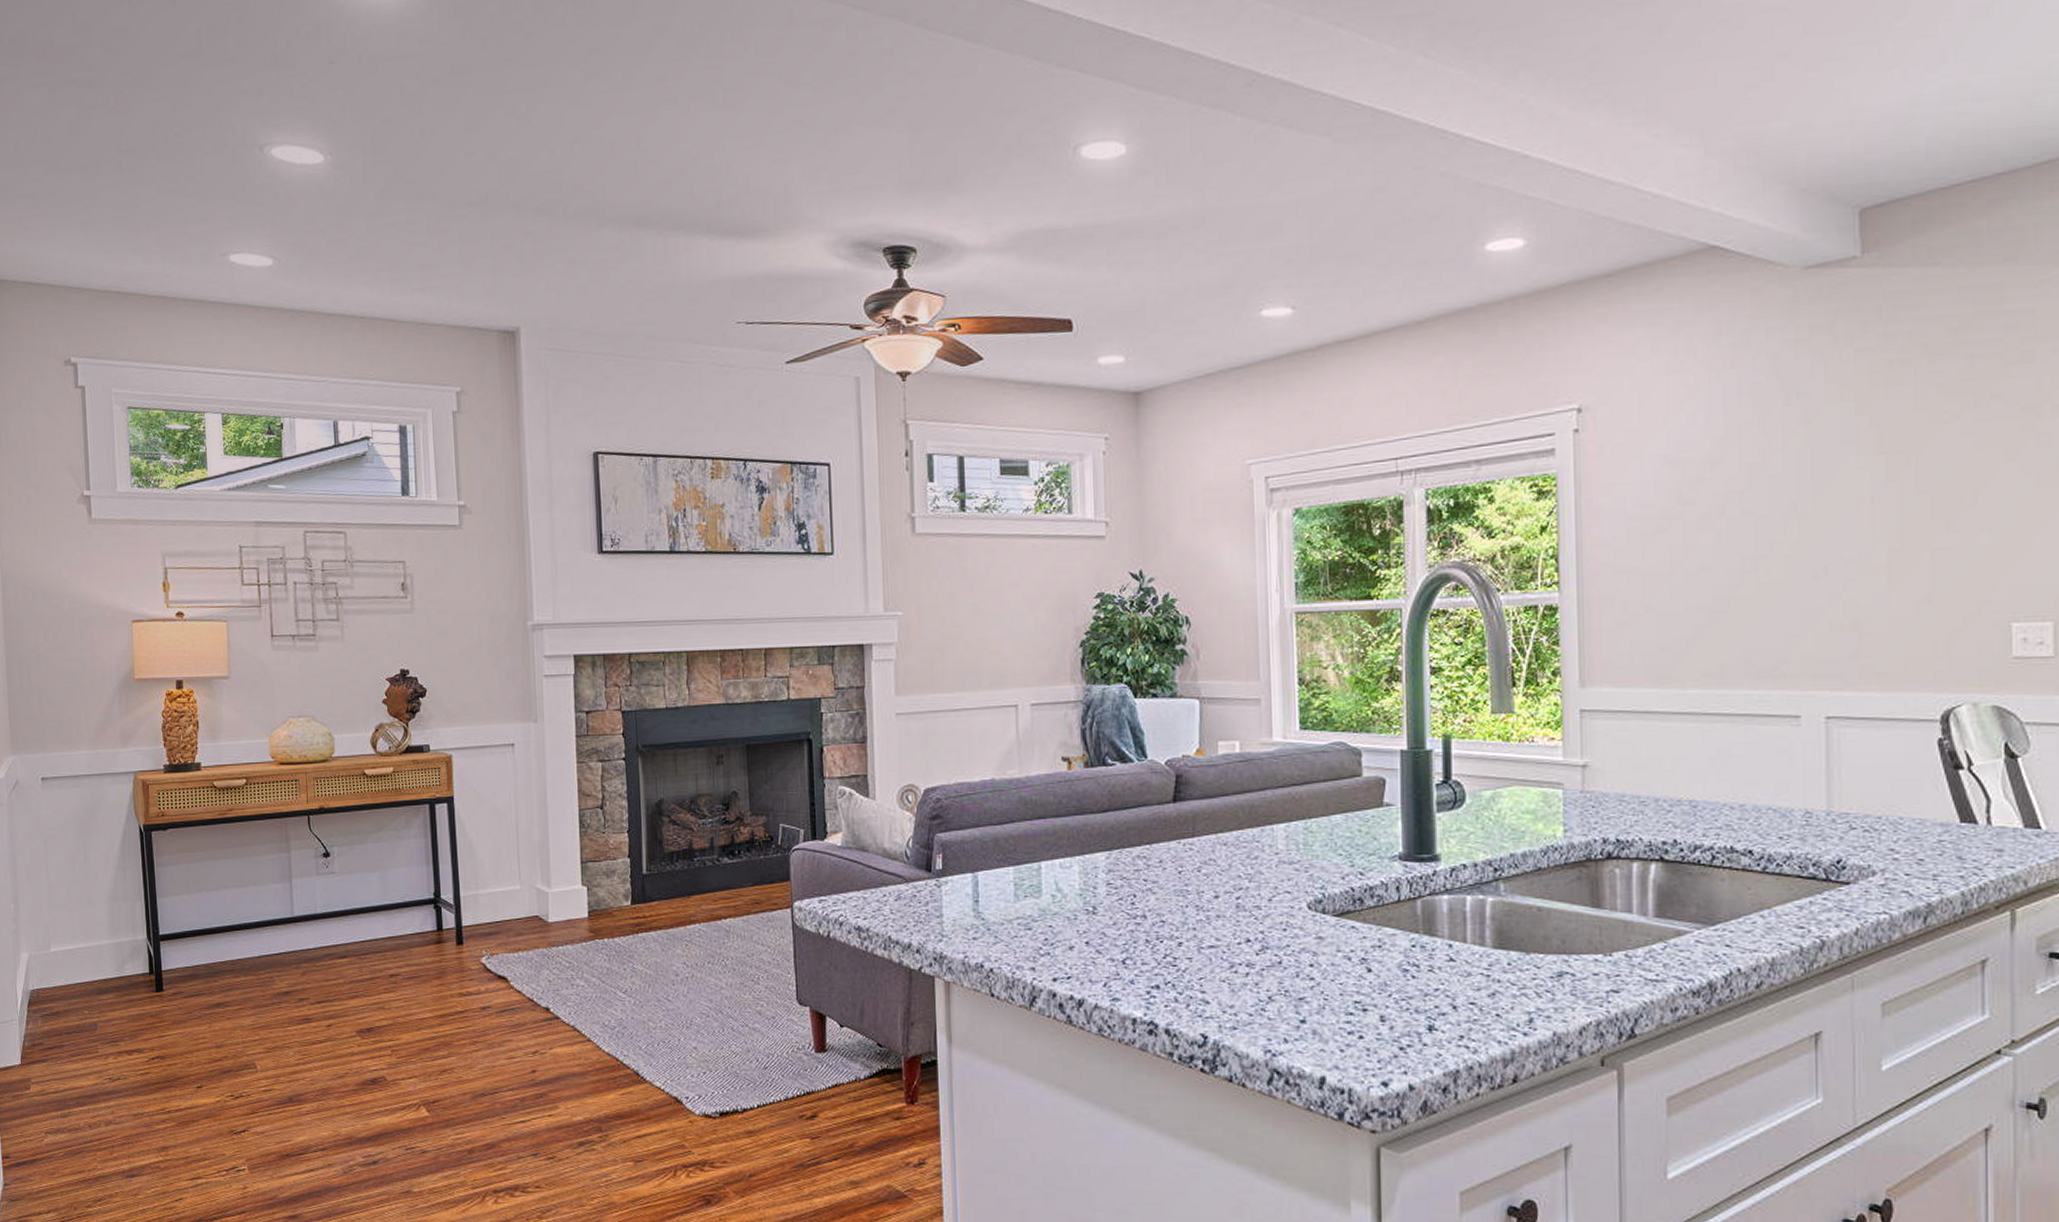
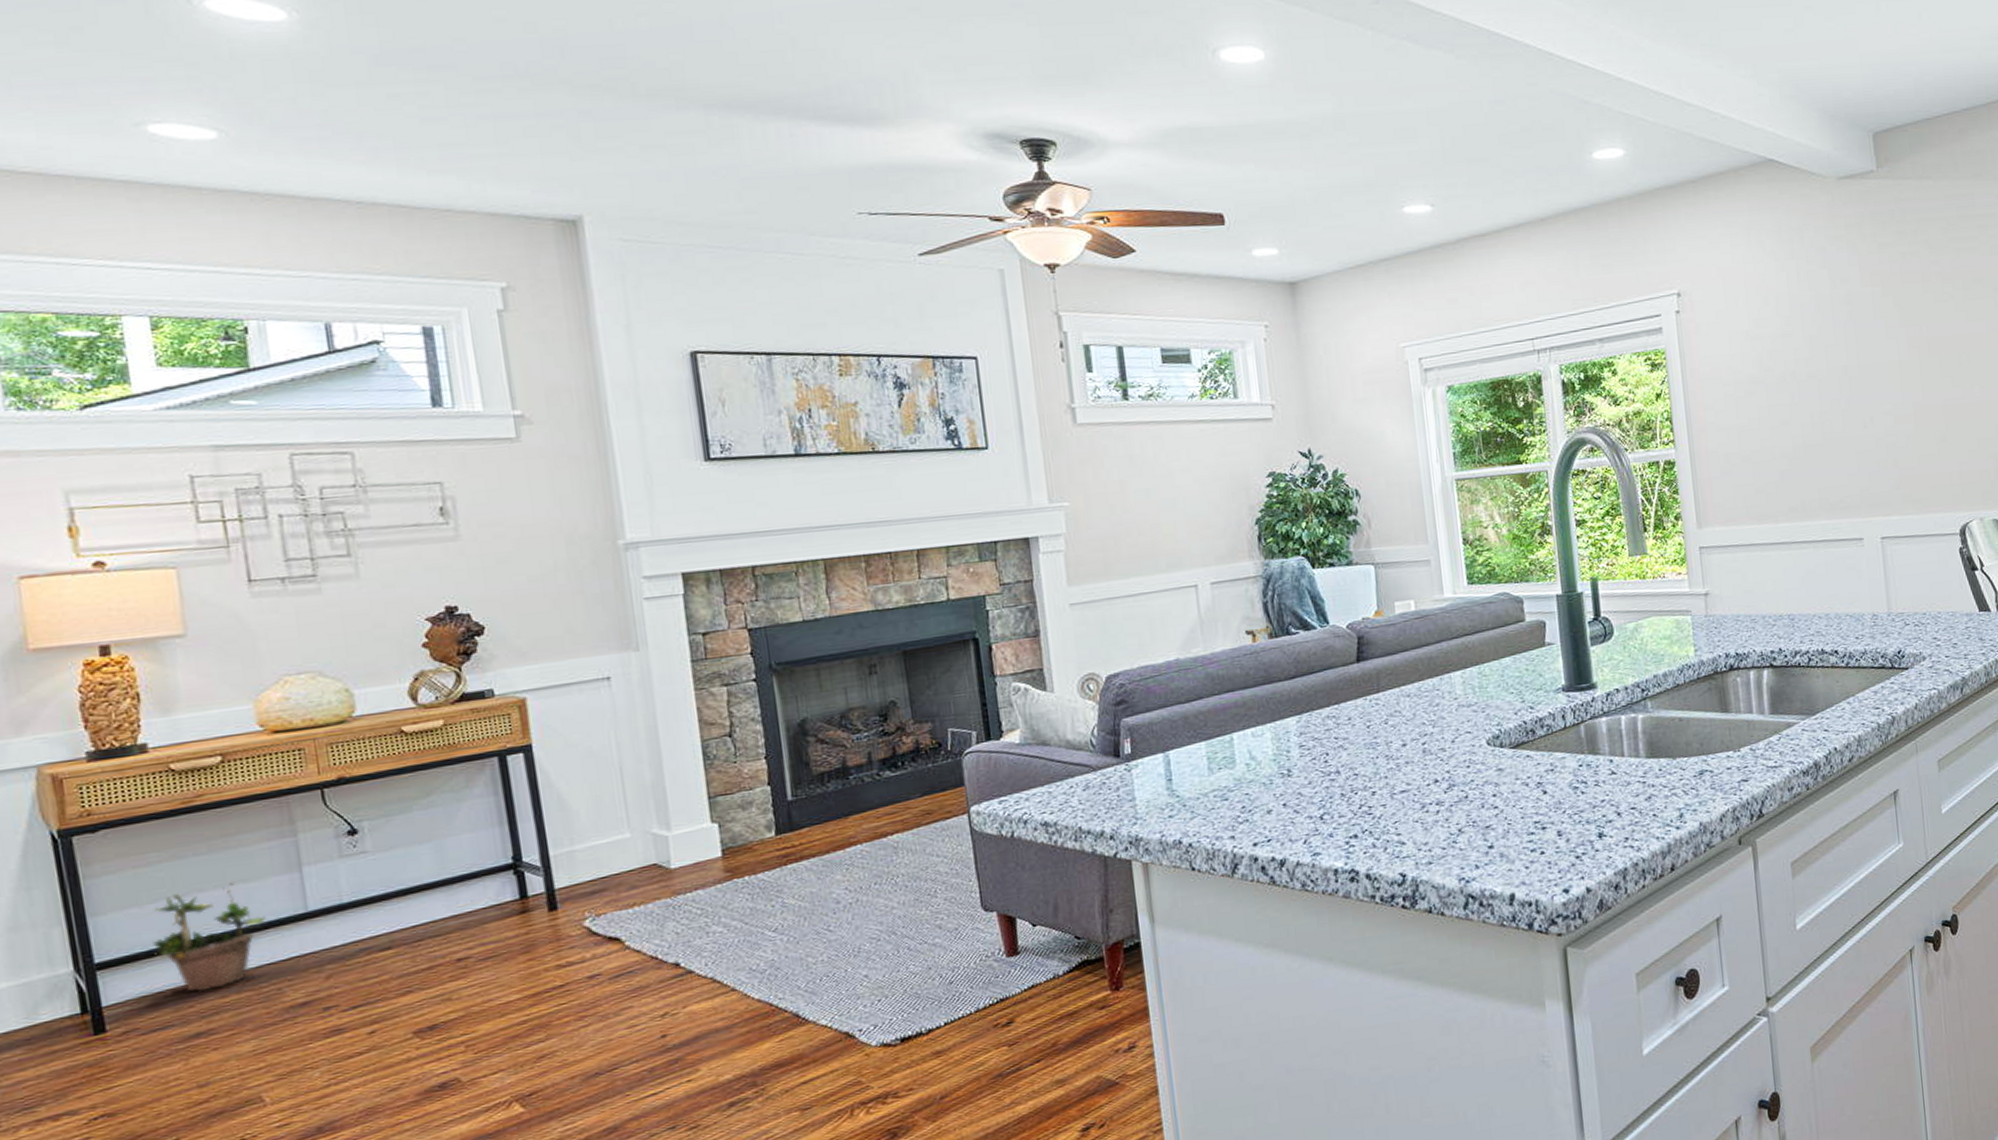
potted plant: none [195,884,266,971] -> present [153,882,266,993]

